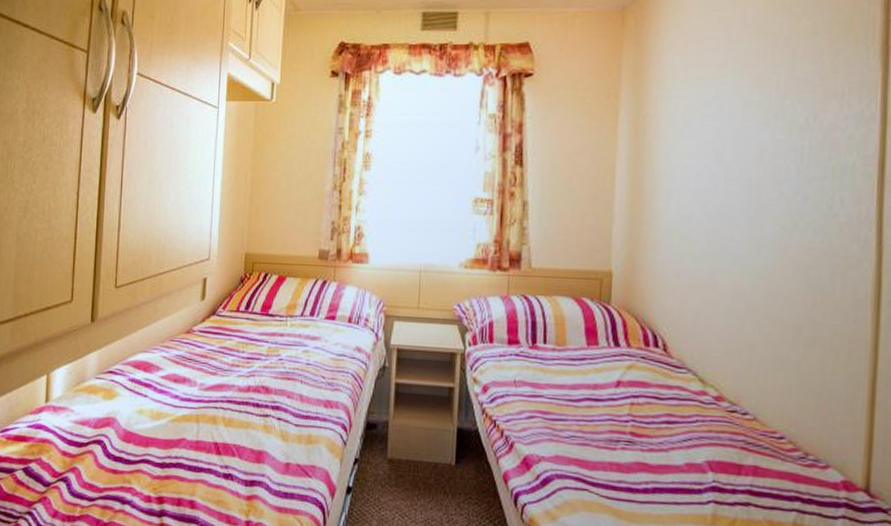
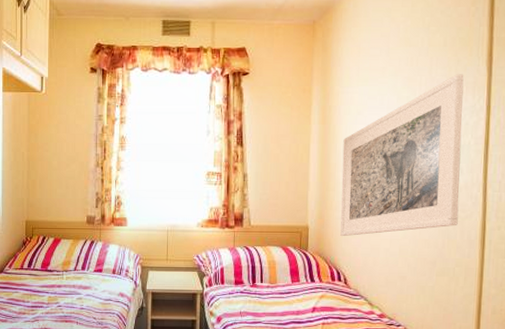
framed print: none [658,70,845,287] -> present [340,74,464,236]

